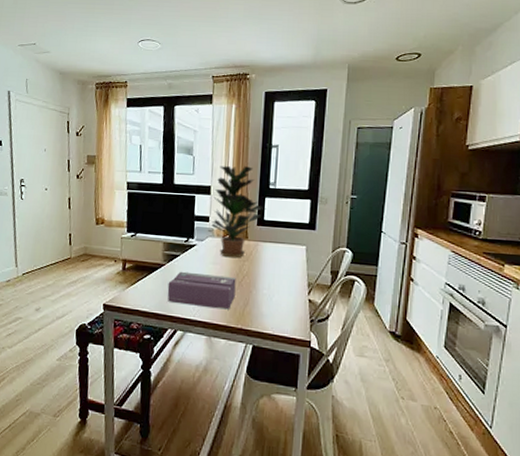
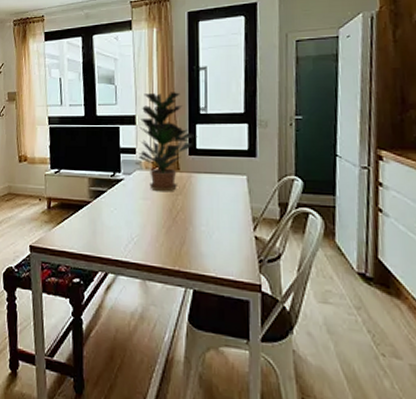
tissue box: present [167,271,236,310] -> none [95,208,170,250]

